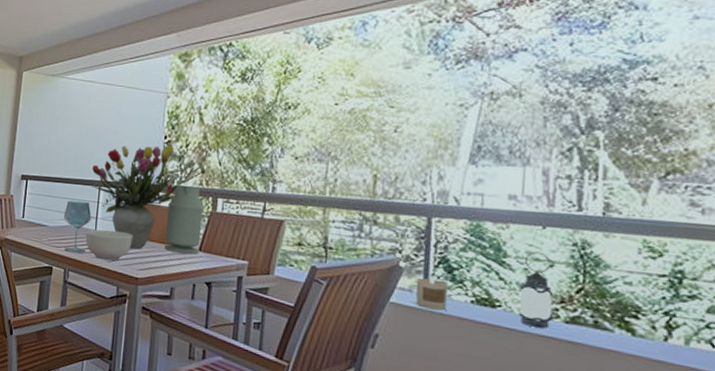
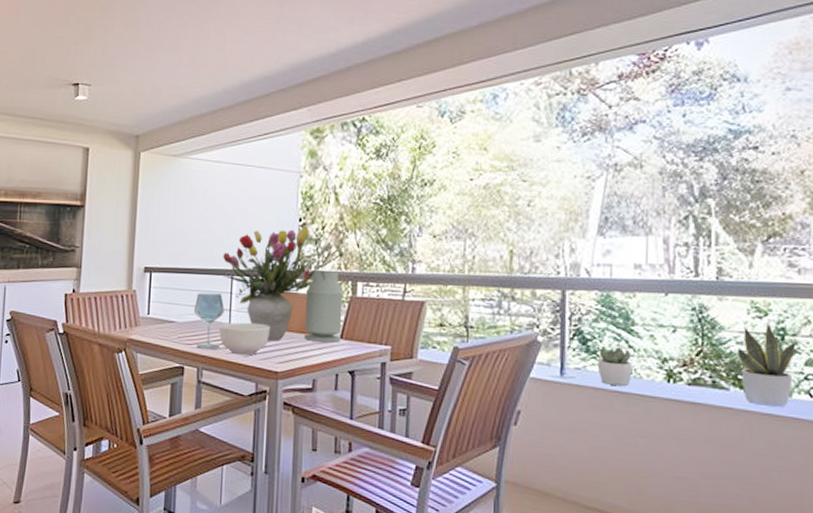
candle: present [415,276,449,311] -> none [553,348,584,382]
succulent plant: none [463,276,503,319] -> present [597,346,633,387]
lantern: present [518,251,554,329] -> none [646,318,678,392]
potted plant: none [624,263,699,356] -> present [736,322,798,408]

